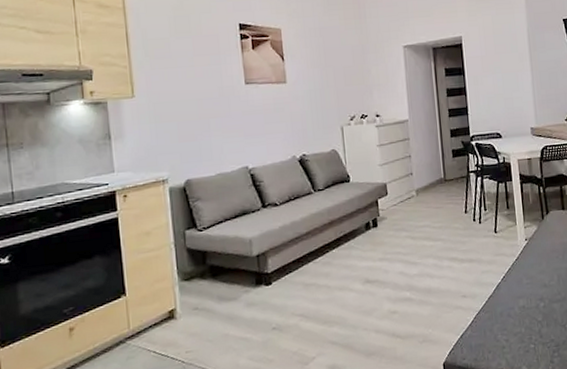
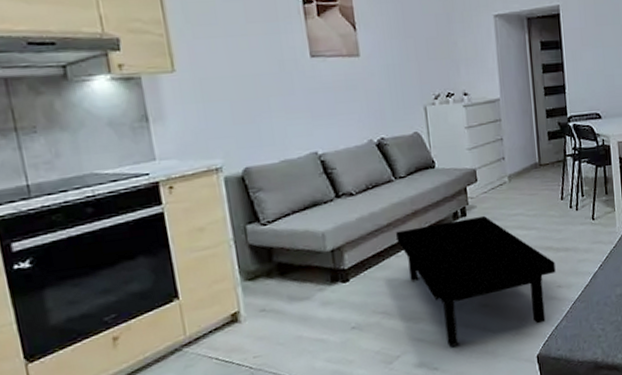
coffee table: none [314,226,461,351] -> present [396,215,556,347]

